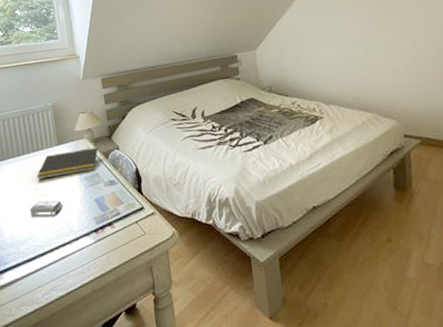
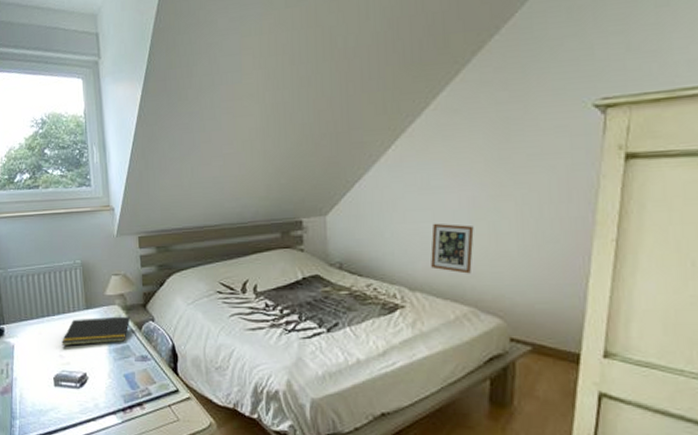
picture frame: none [337,49,370,88] -> present [431,223,474,274]

